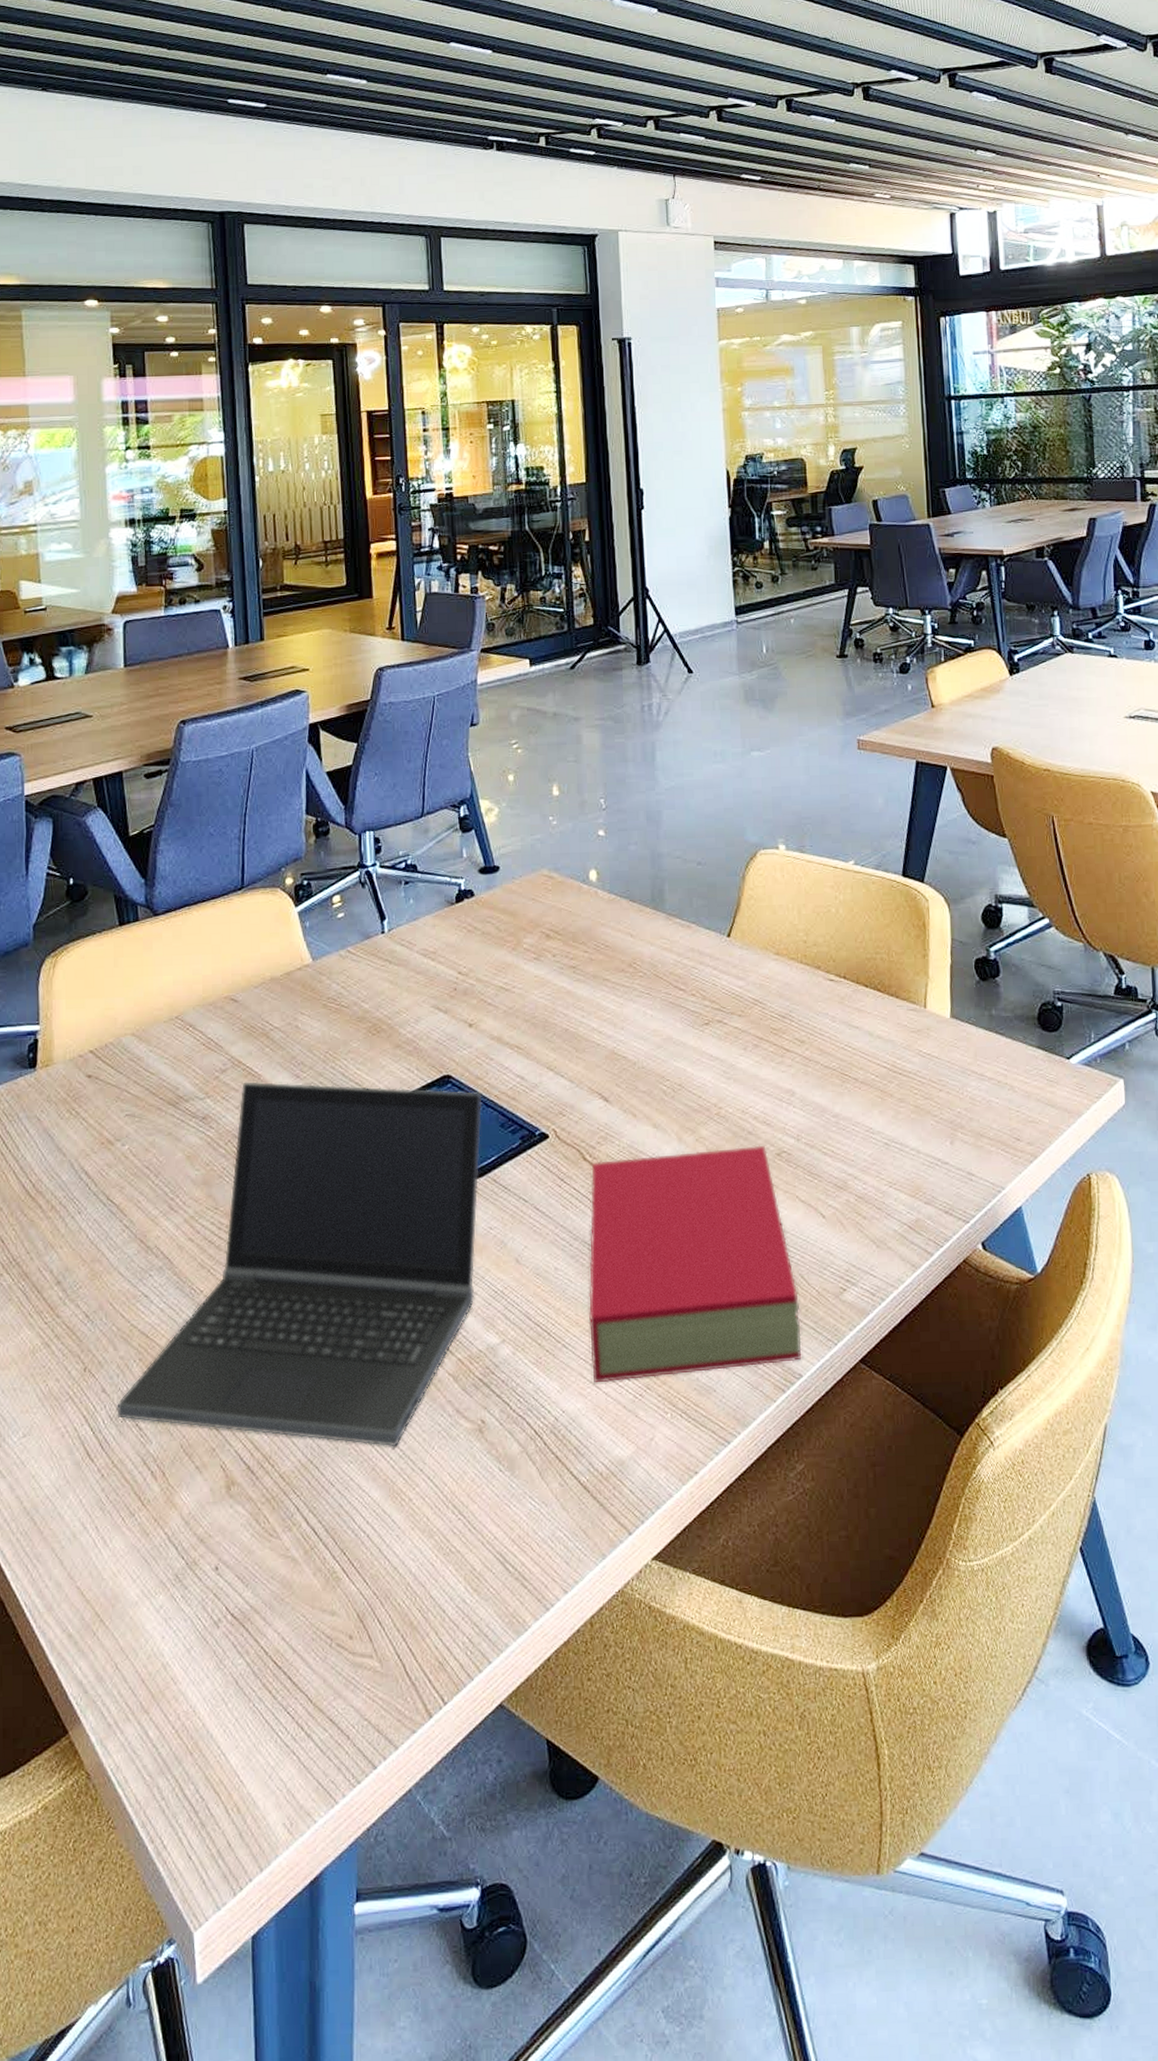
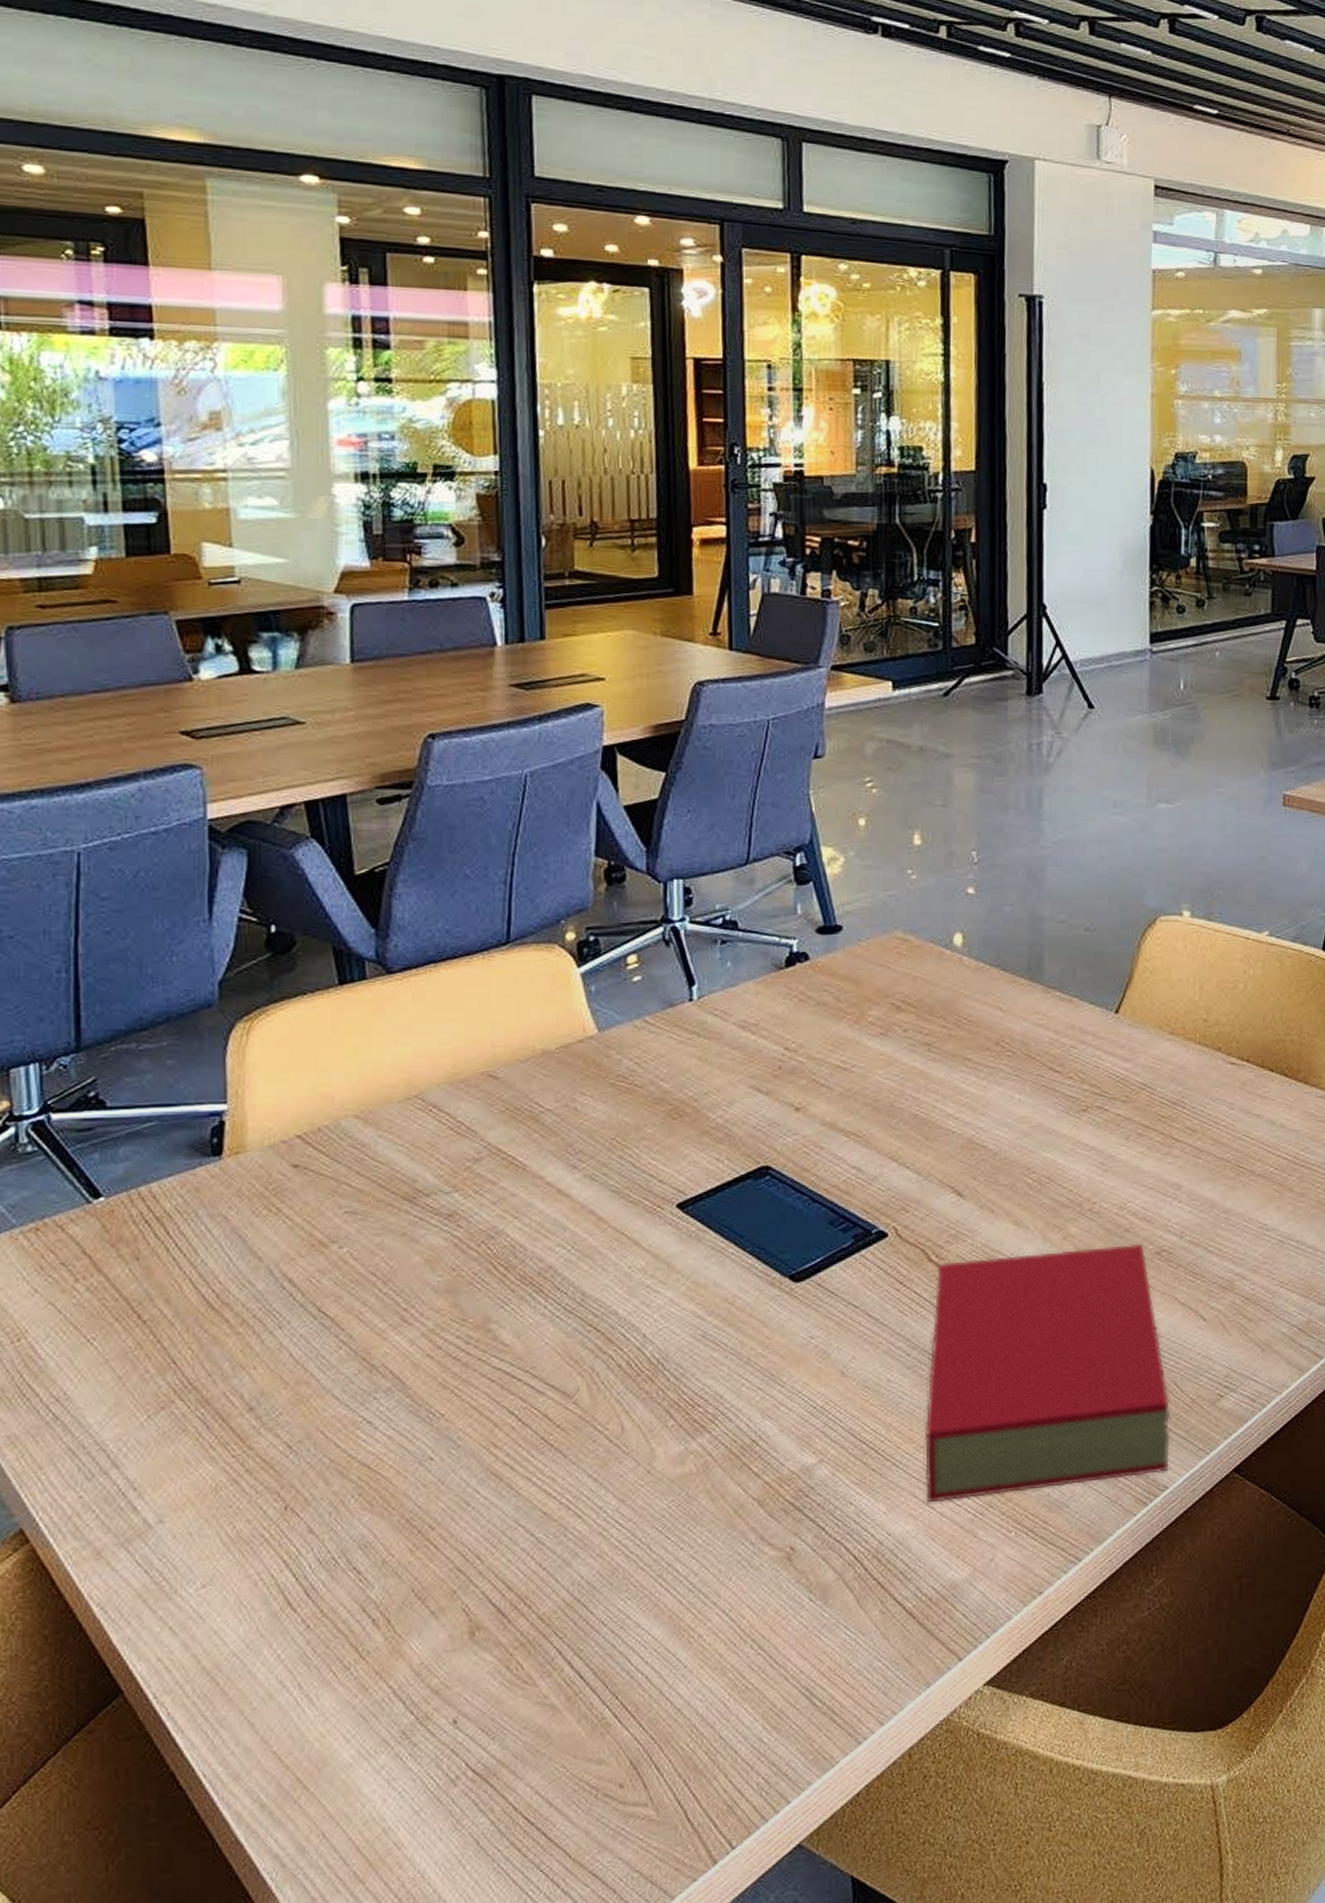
laptop computer: present [117,1081,483,1447] -> none [328,1173,808,1581]

